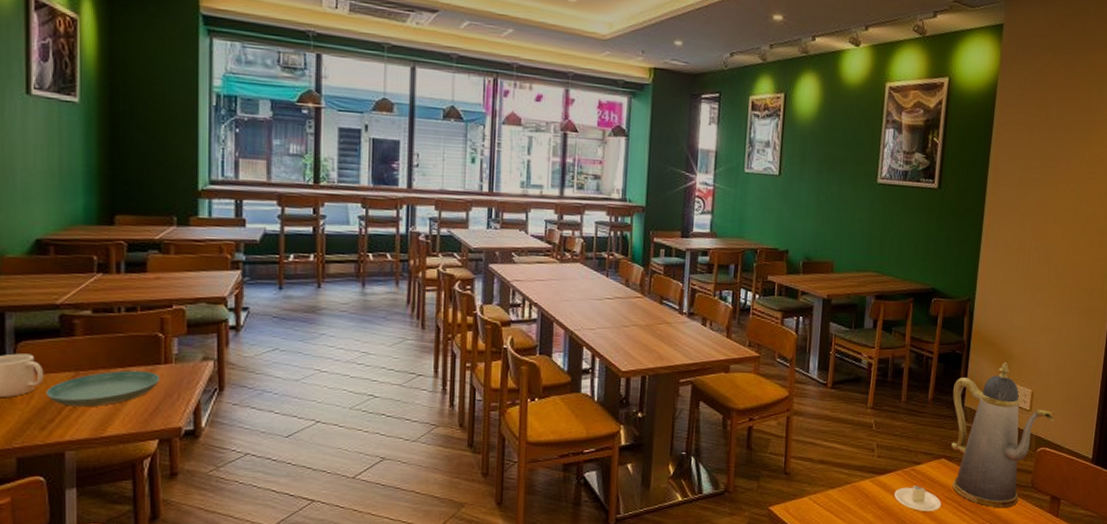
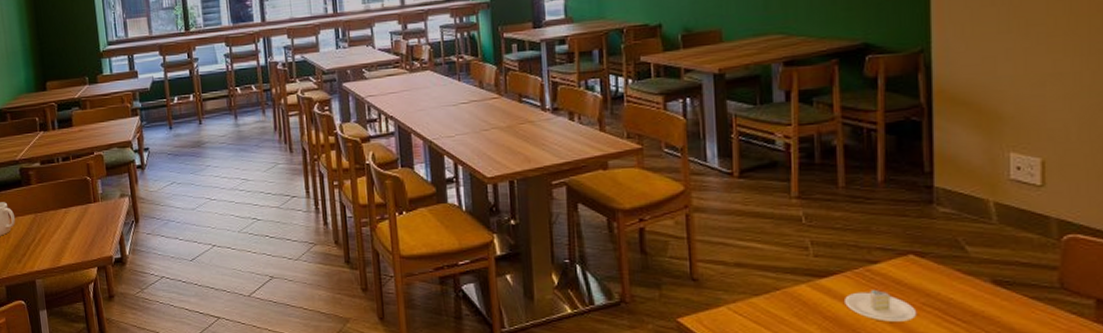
saucer: present [47,370,161,407] -> none [18,209,93,243]
coffee pot: present [951,362,1055,508] -> none [914,126,1086,317]

